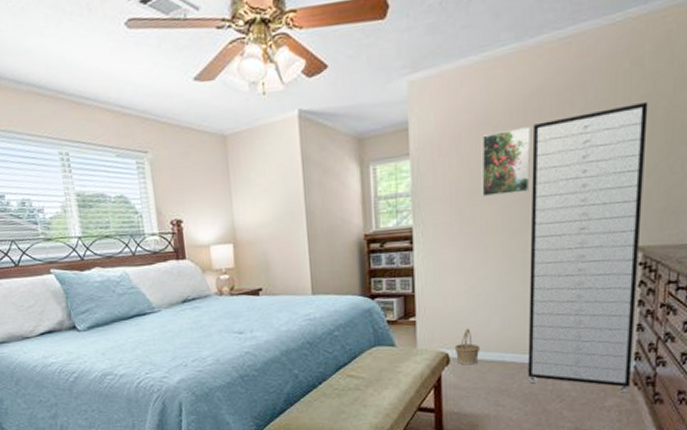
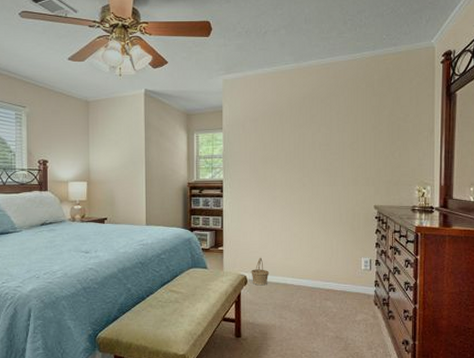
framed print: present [481,126,530,198] -> none [272,118,304,163]
storage cabinet: present [528,101,648,393] -> none [303,110,377,311]

